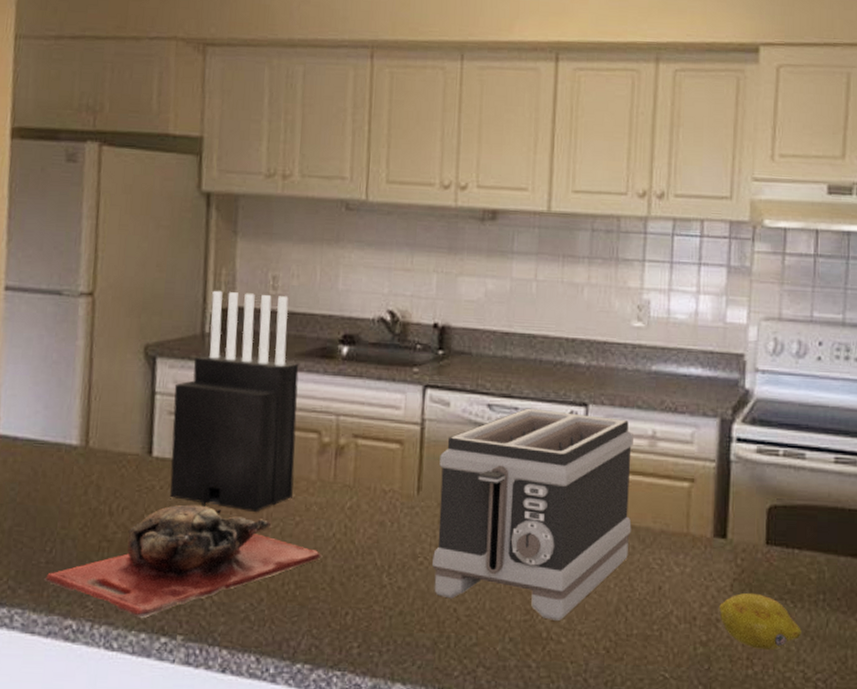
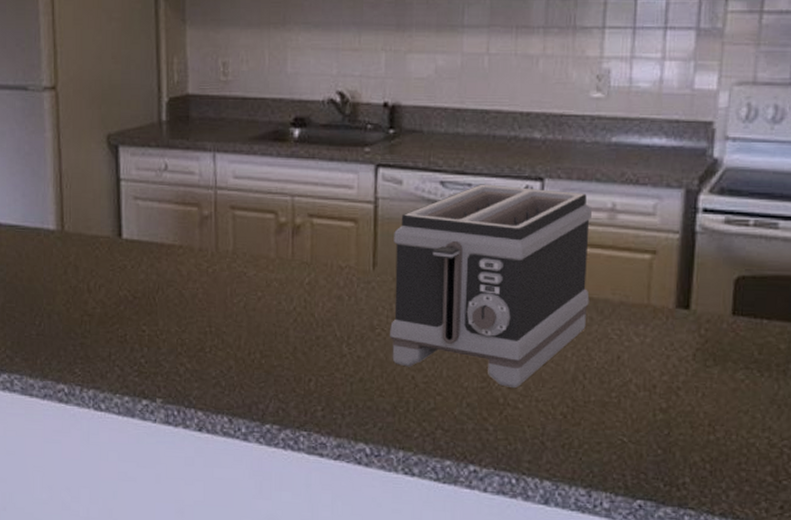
cutting board: present [44,505,323,619] -> none [36,282,285,384]
knife block: present [170,290,299,512] -> none [137,79,254,288]
fruit: present [719,592,802,650] -> none [681,362,768,417]

